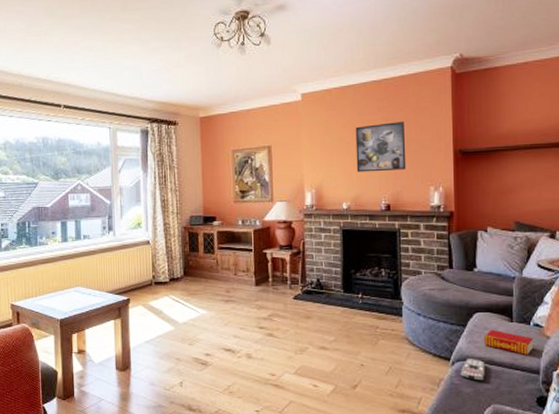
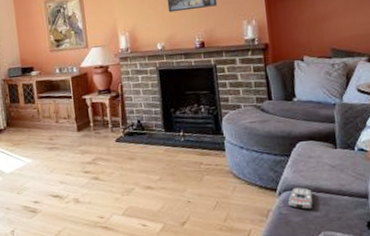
book: present [483,329,534,355] -> none [308,157,360,180]

